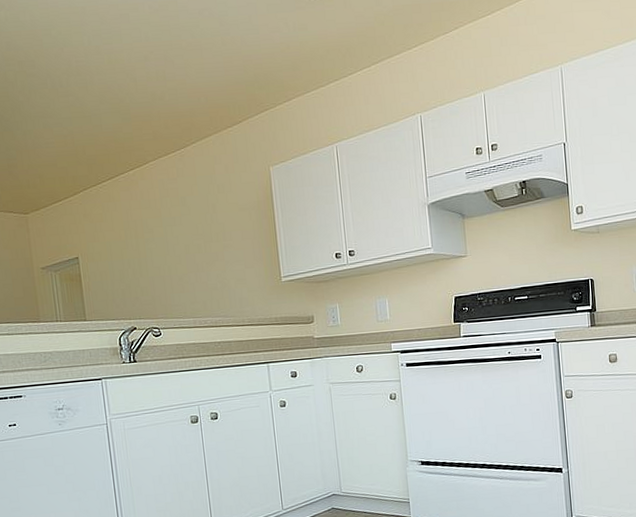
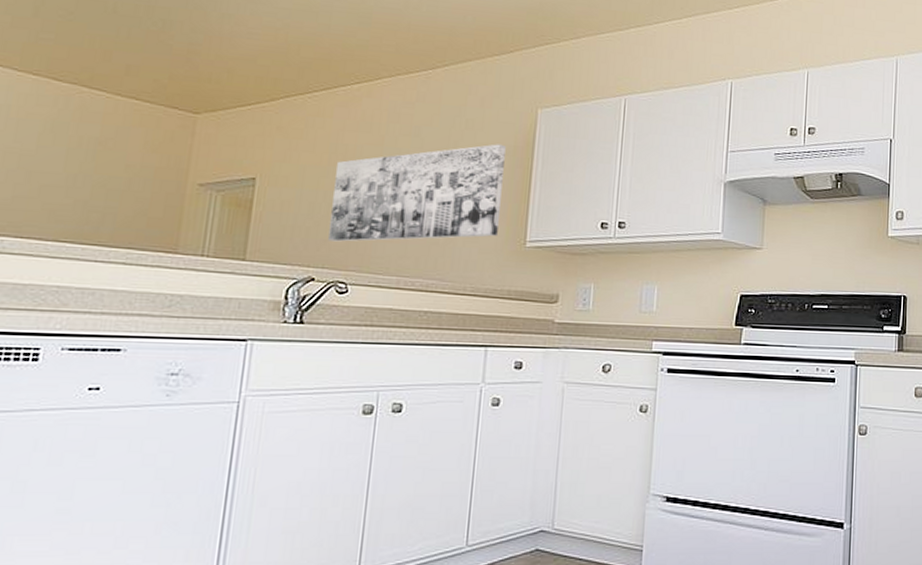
wall art: none [131,201,259,298] -> present [328,144,506,242]

